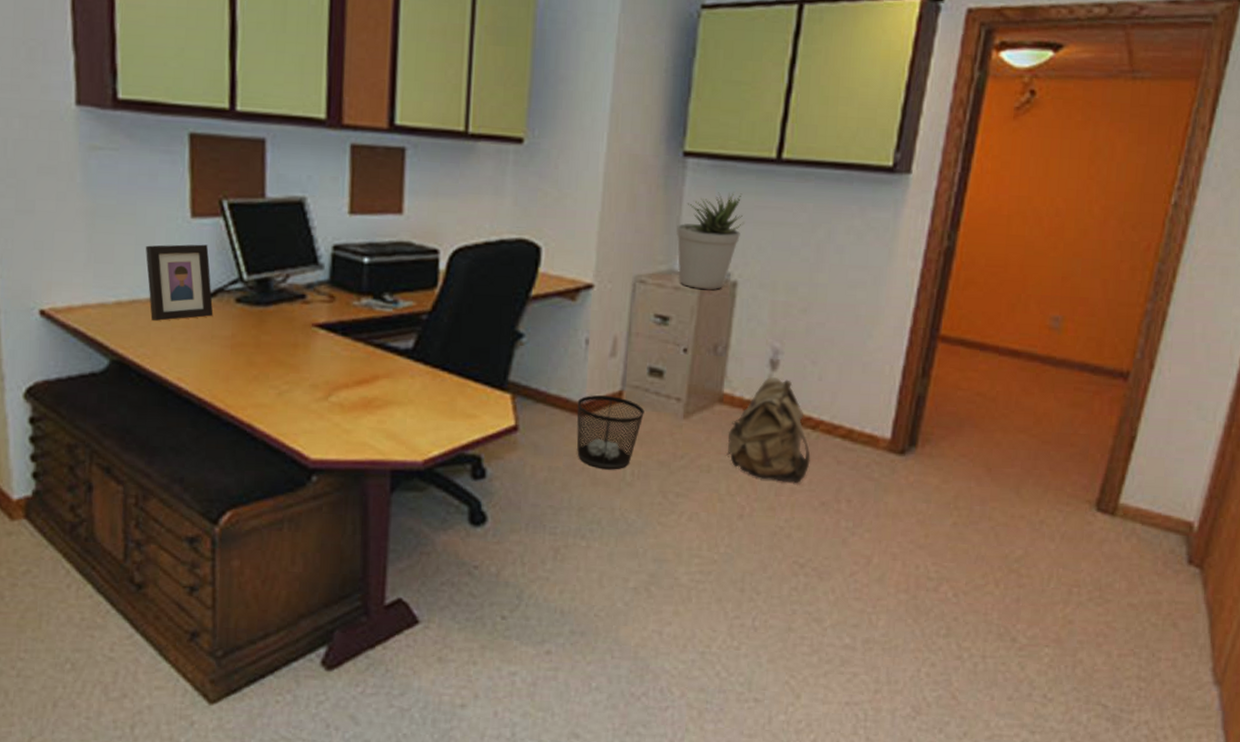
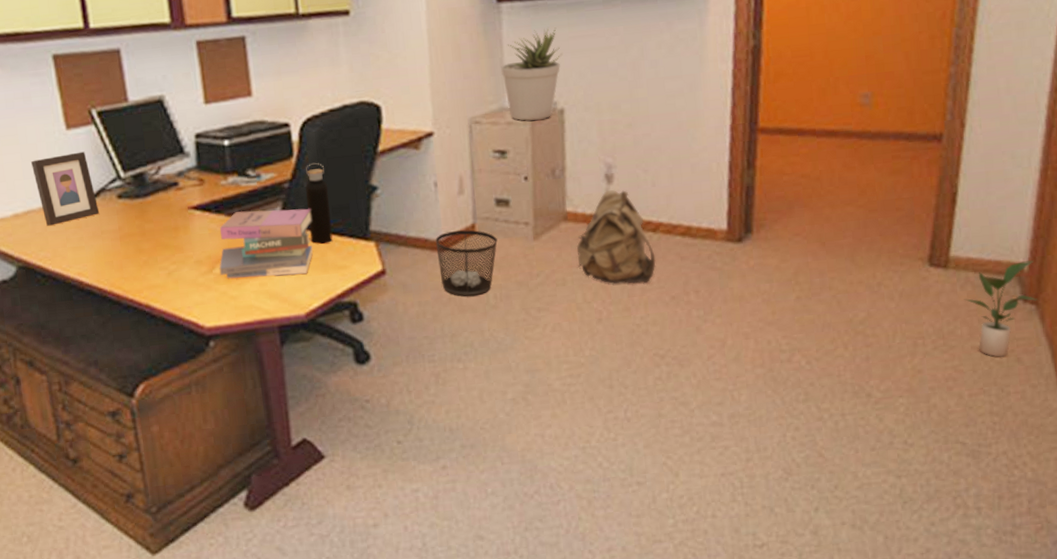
books: none [335,337,448,418] -> present [219,208,313,279]
water bottle: none [441,298,470,387] -> present [305,163,333,244]
potted plant: none [1127,520,1204,619] -> present [964,259,1038,357]

